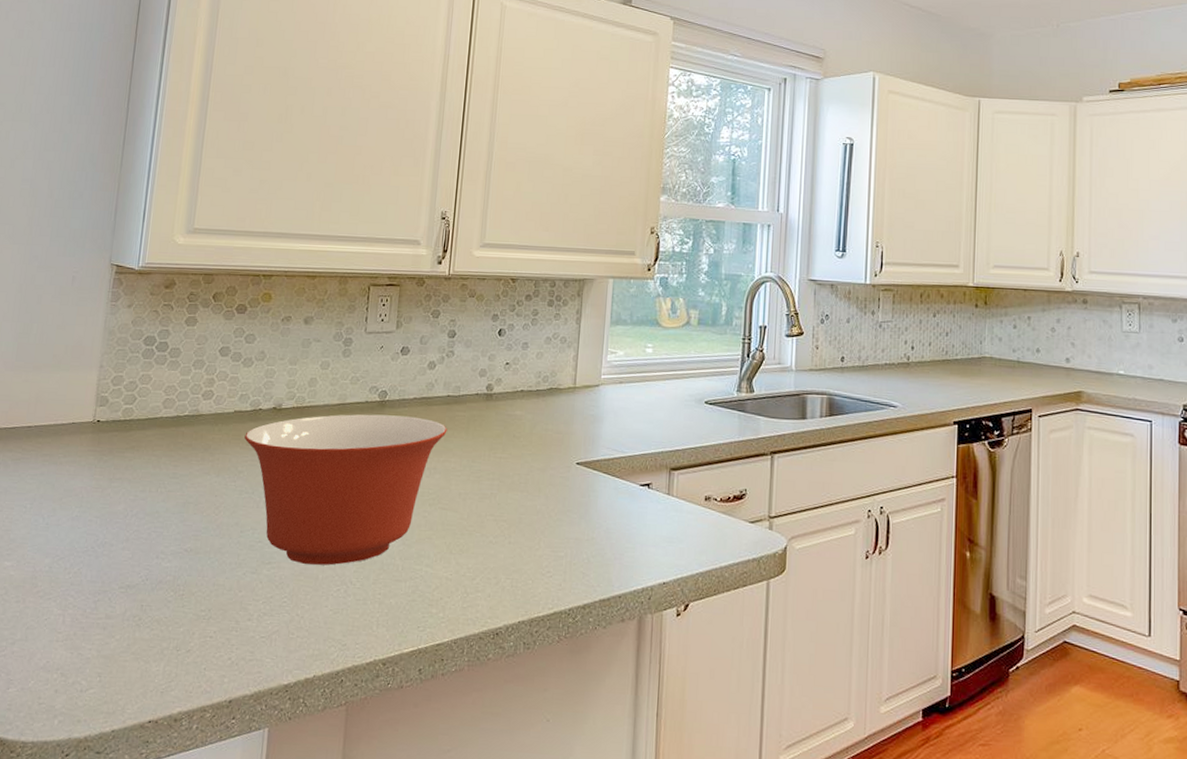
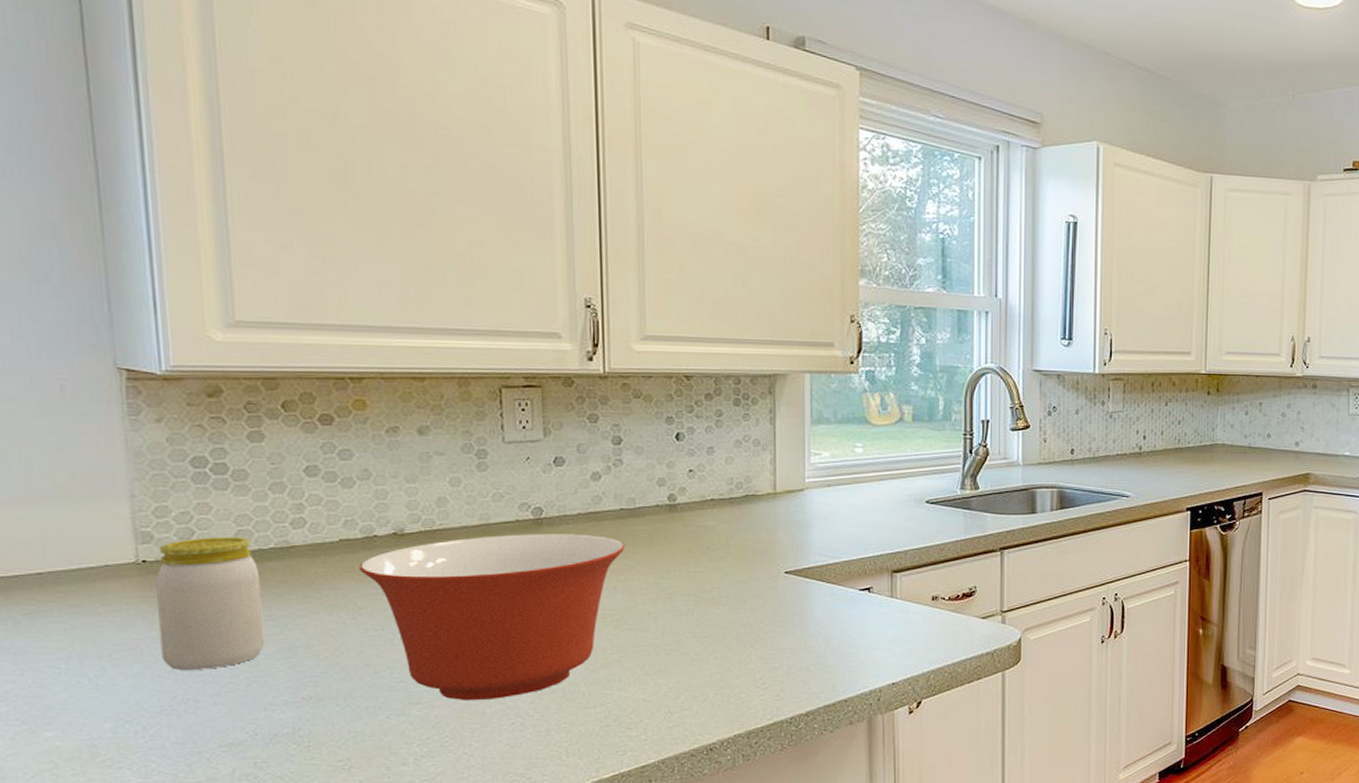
jar: none [95,403,174,518] -> present [156,537,265,670]

